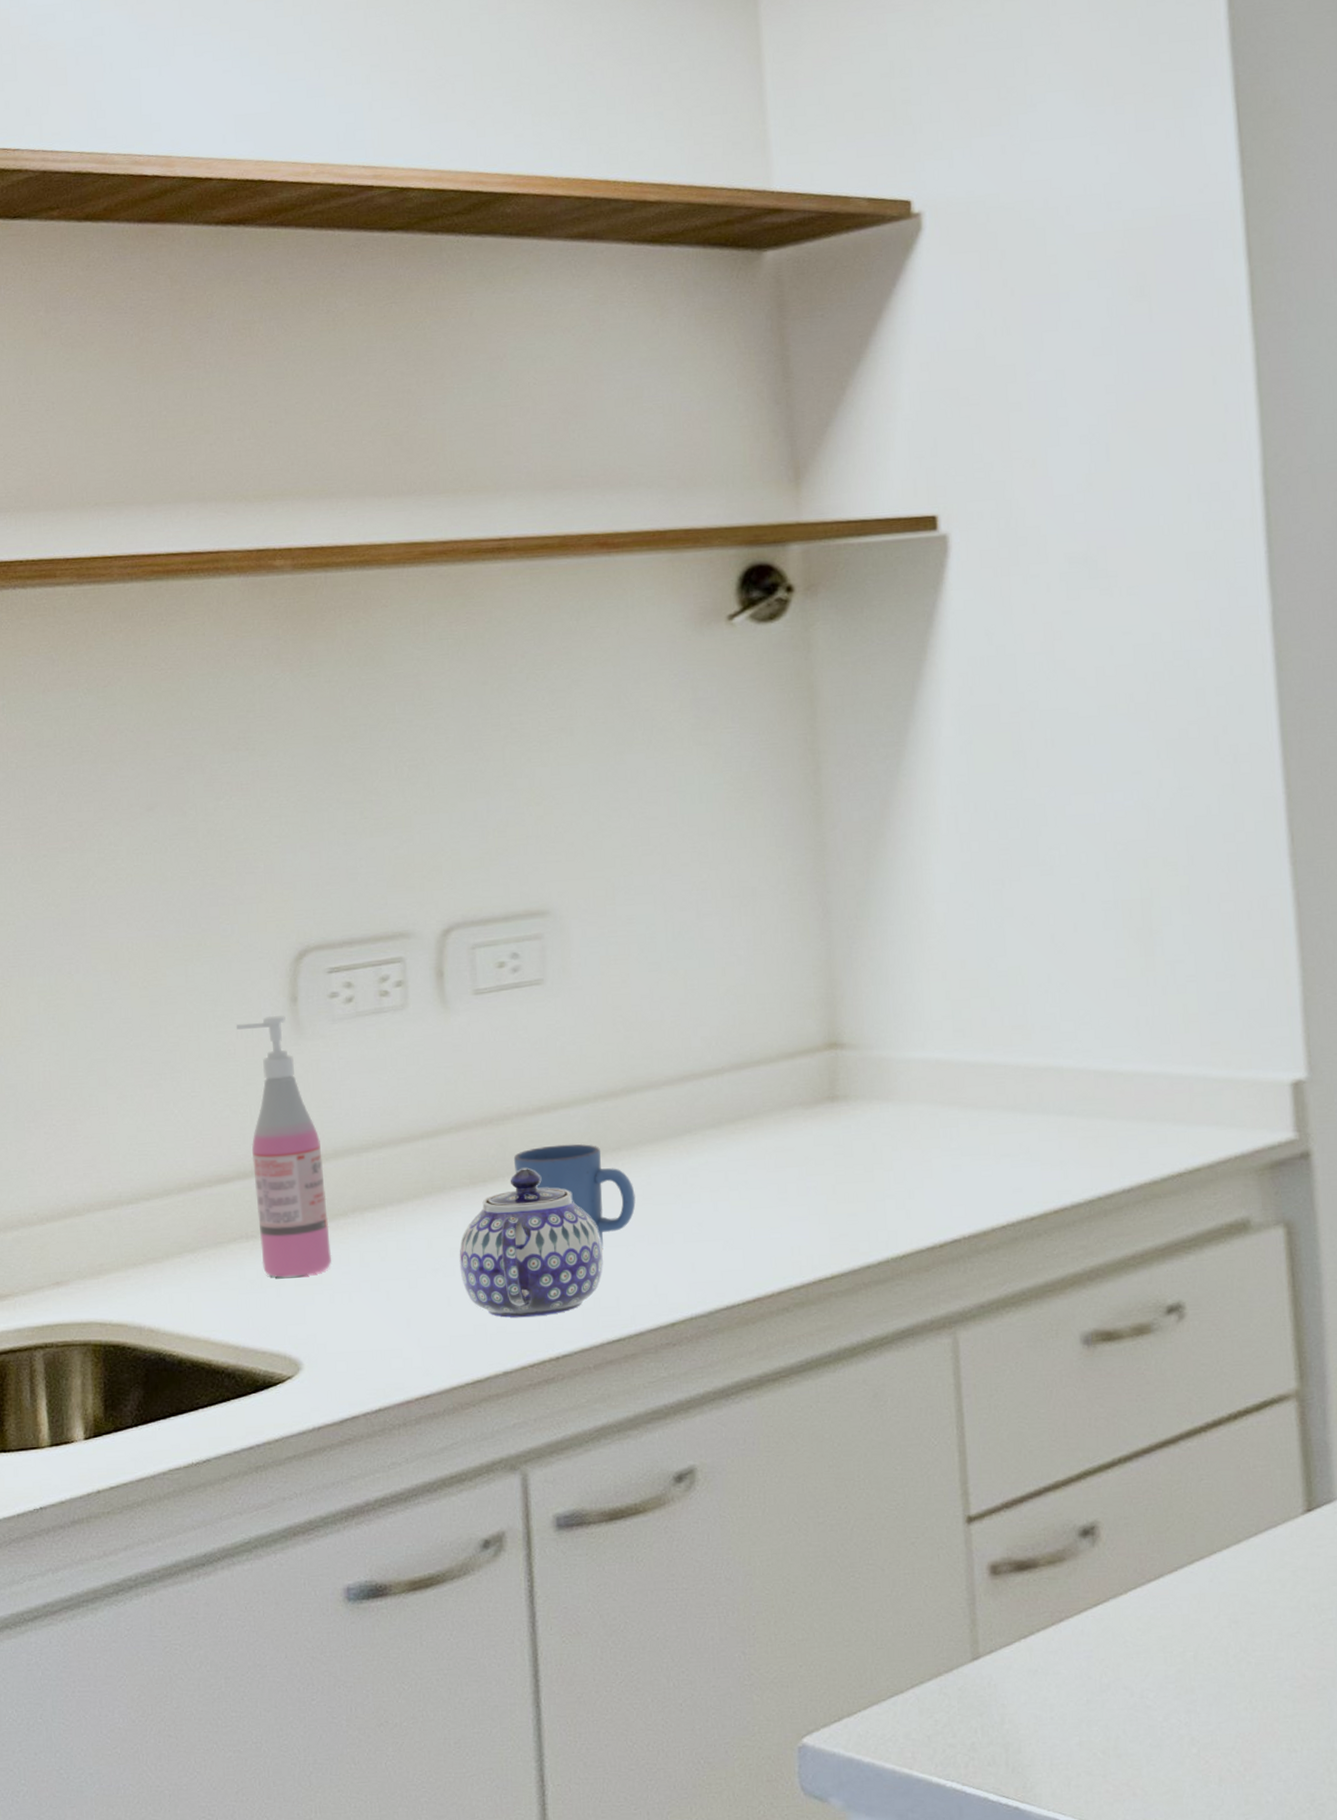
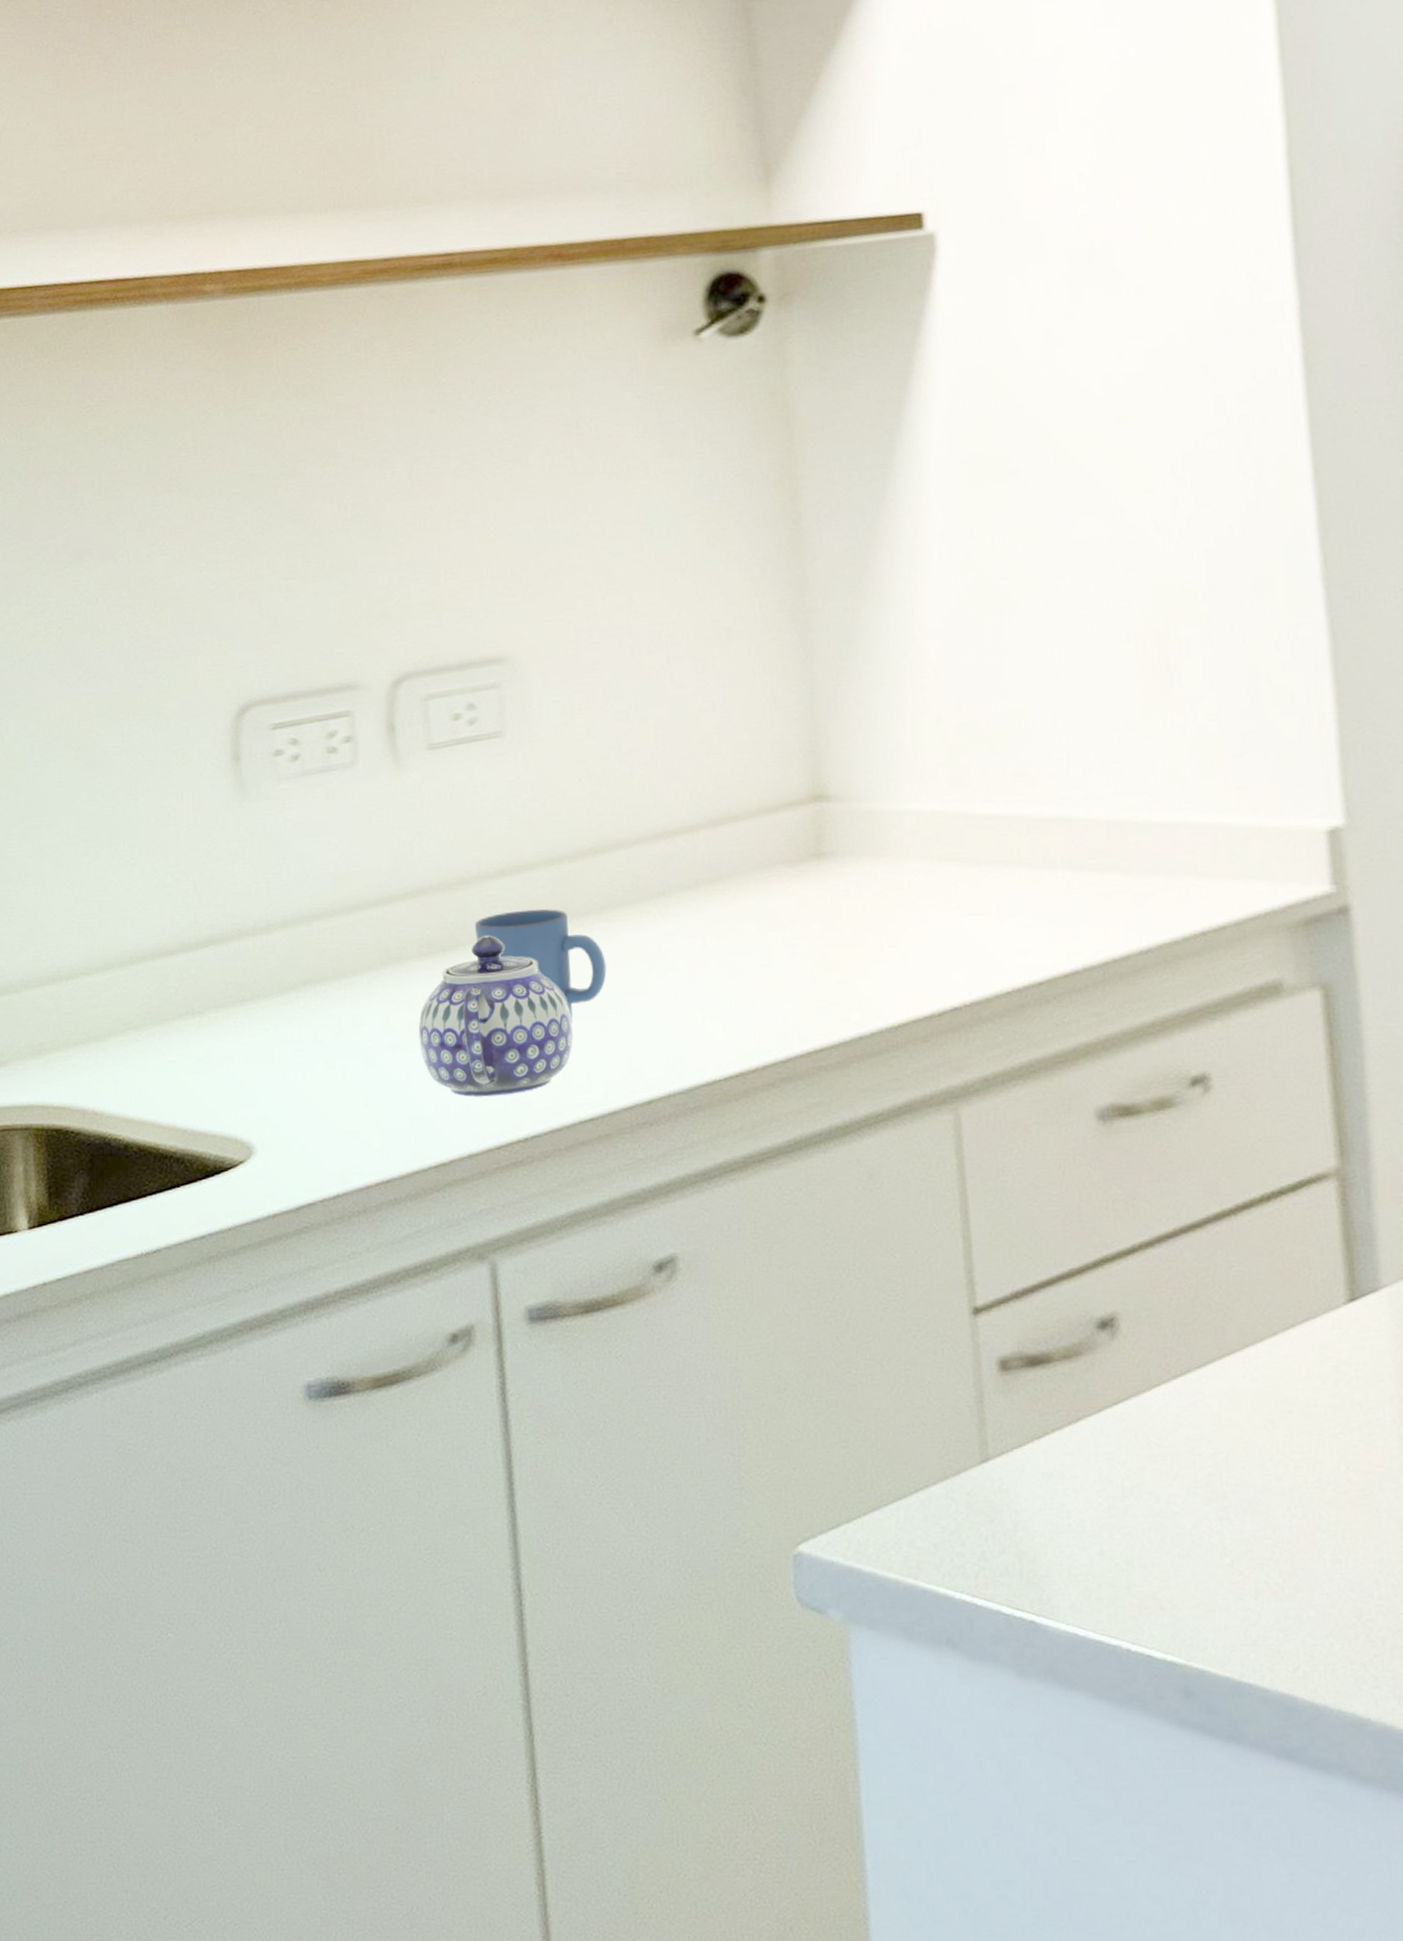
soap dispenser: present [237,1015,332,1278] -> none [176,775,283,1056]

